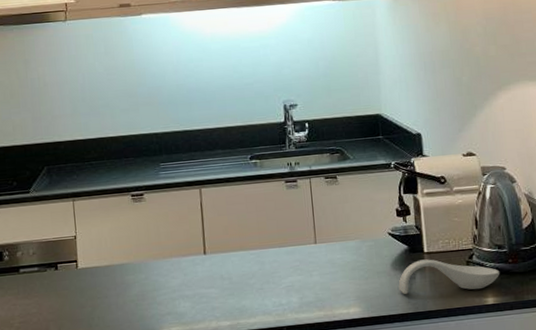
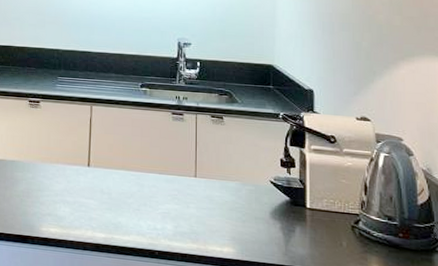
spoon rest: present [398,259,500,294] -> none [276,214,388,258]

